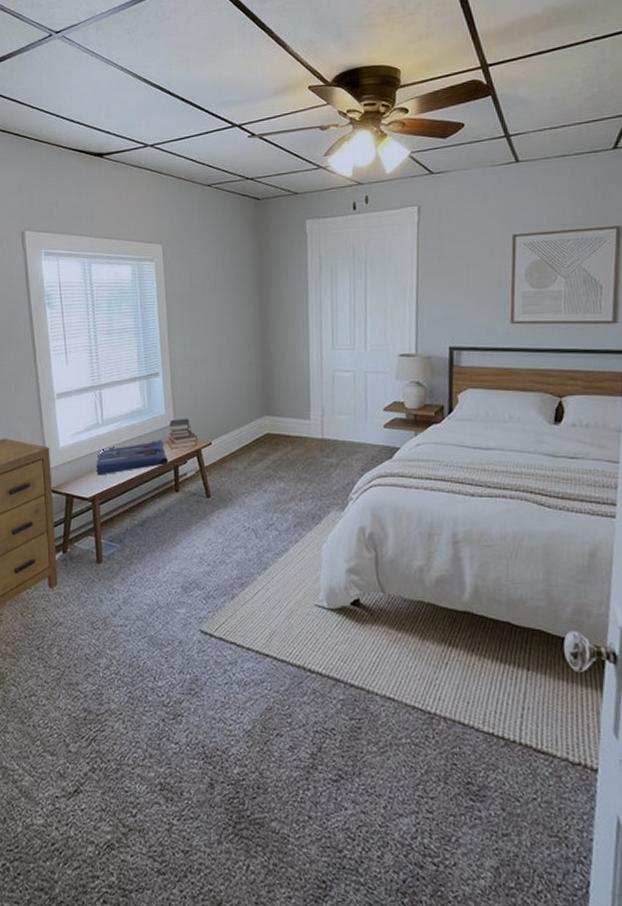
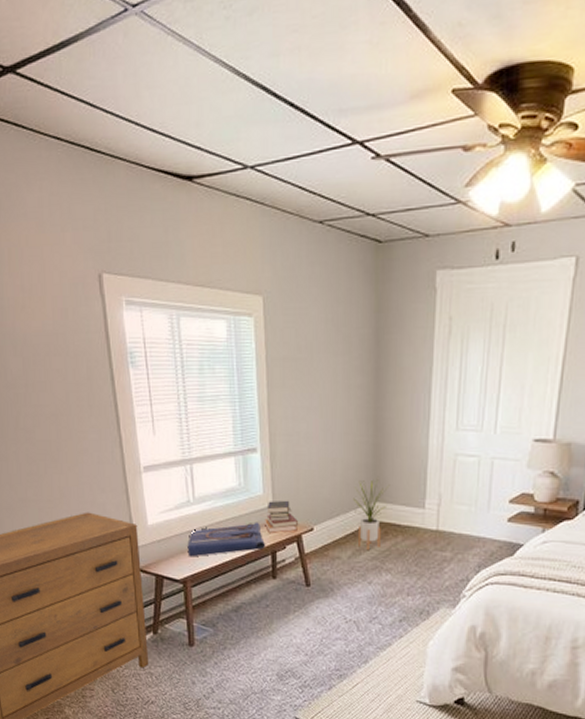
house plant: none [246,395,278,461] -> present [353,479,390,551]

